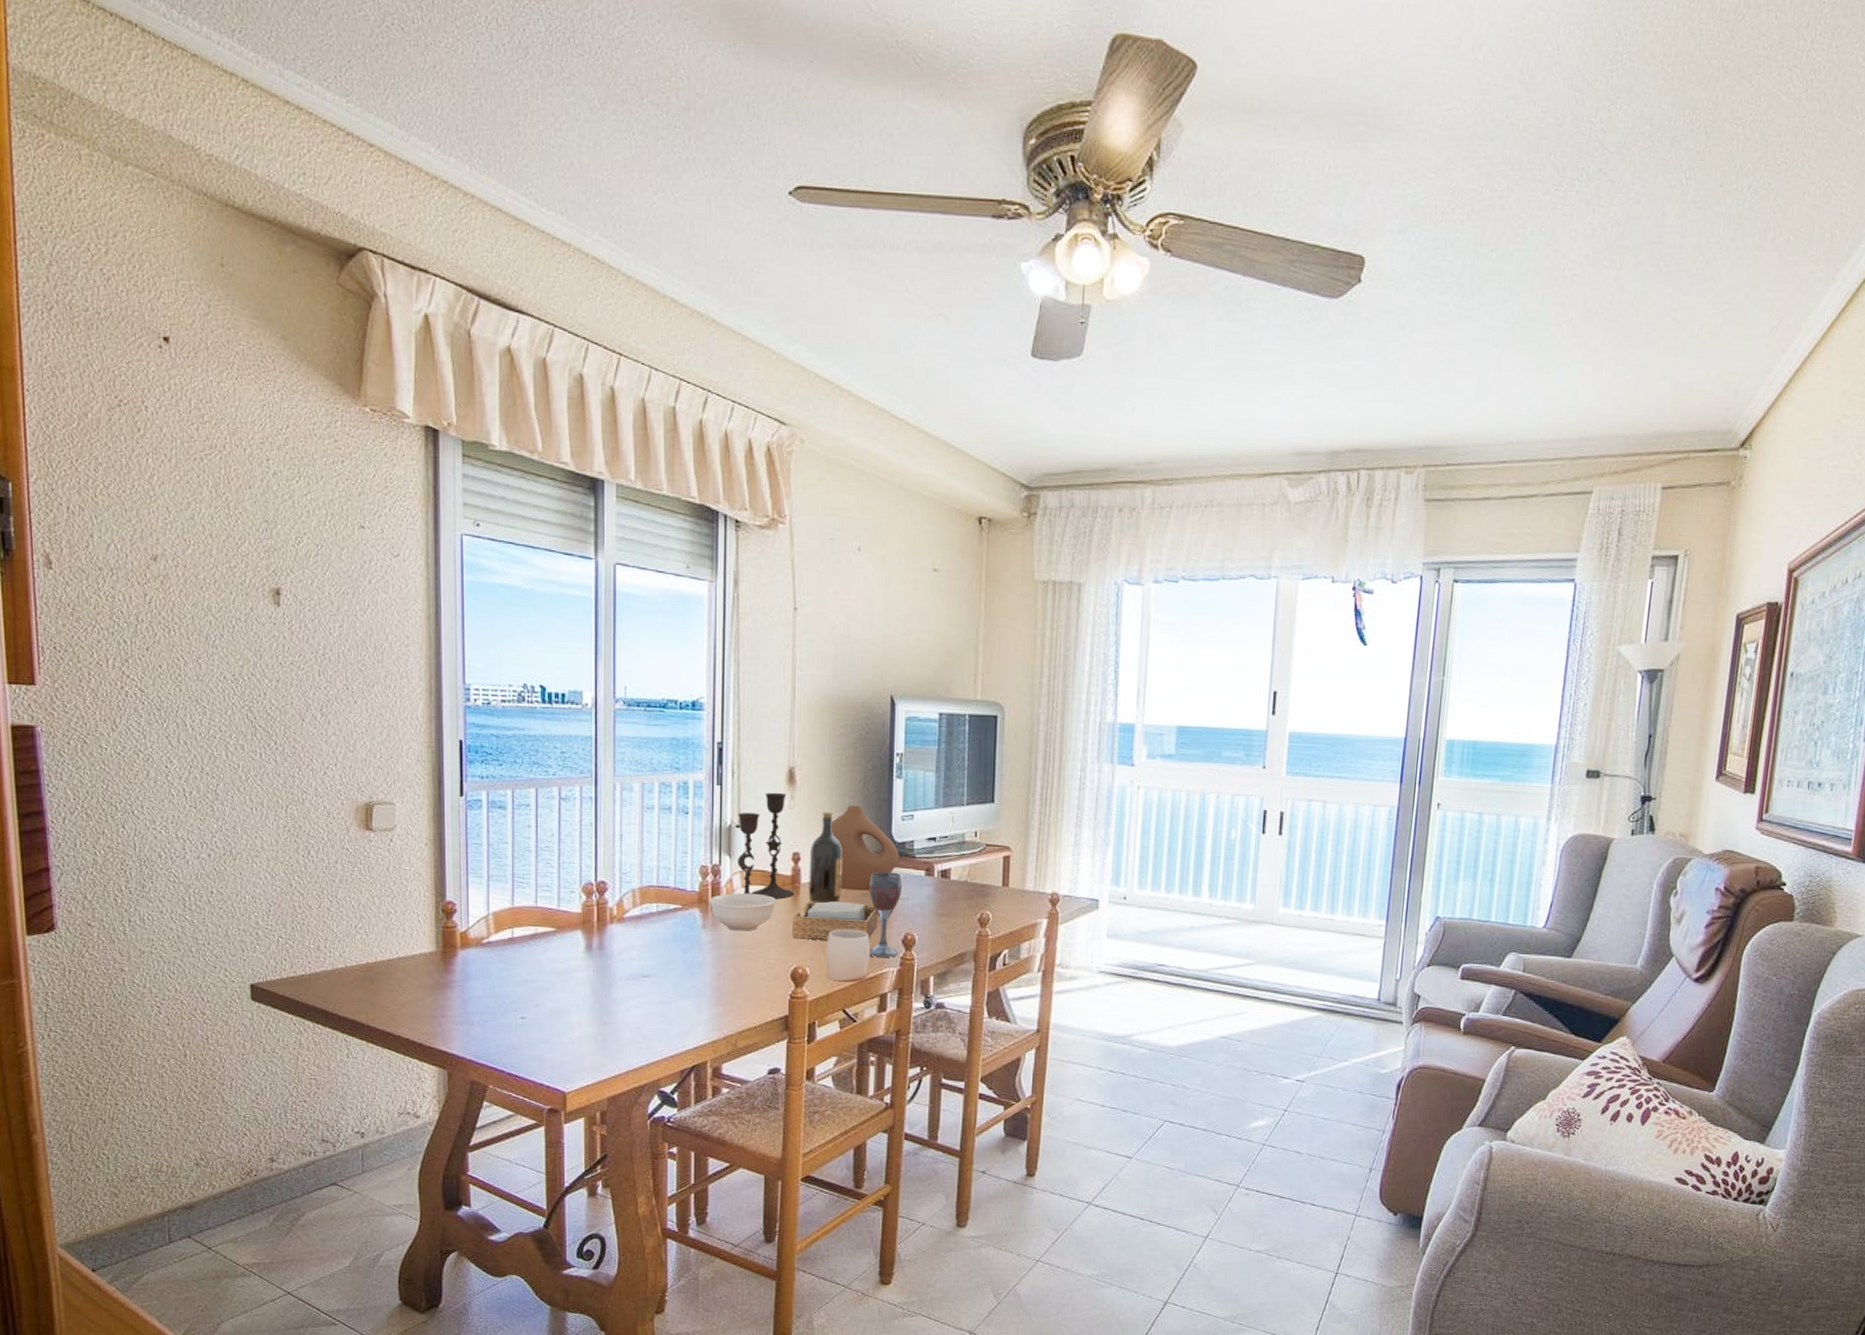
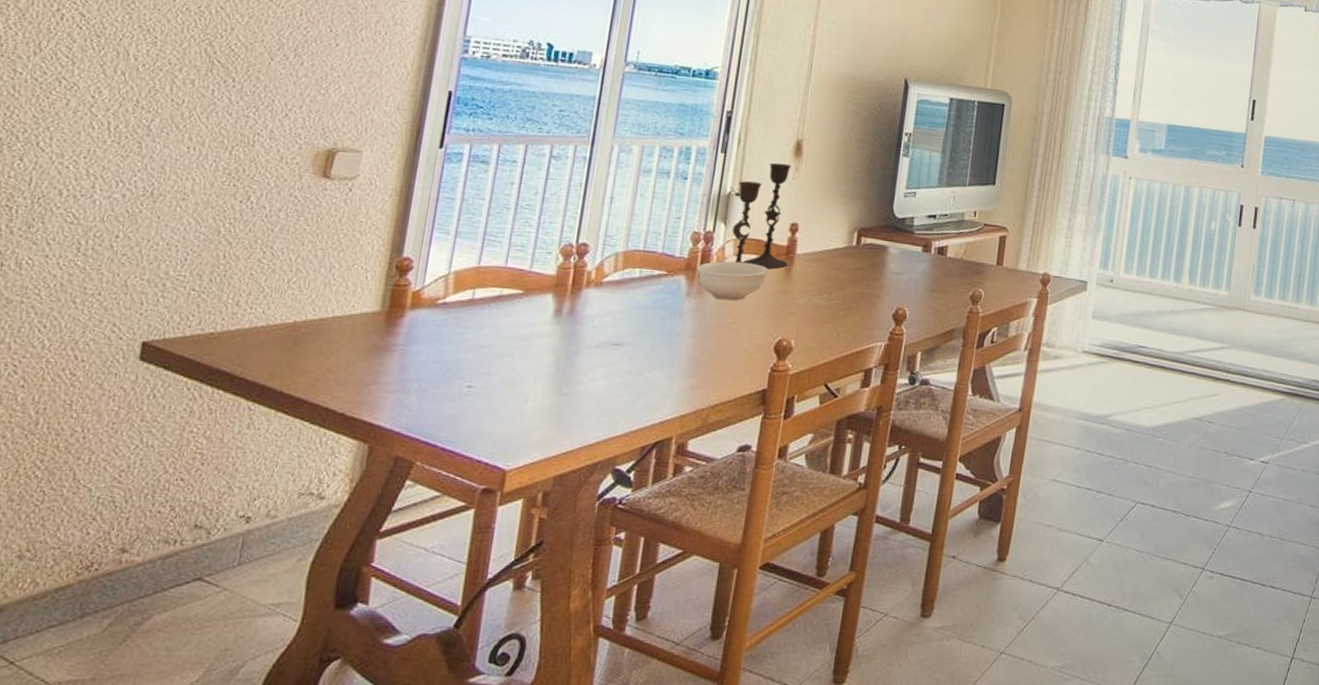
napkin holder: present [791,901,879,940] -> none [780,272,872,312]
wine bottle: present [808,812,843,903] -> none [802,185,842,276]
mug: present [826,929,871,983] -> none [811,301,861,357]
vase: present [830,805,900,891] -> none [832,179,899,264]
cup: present [868,871,903,957] -> none [858,245,899,332]

